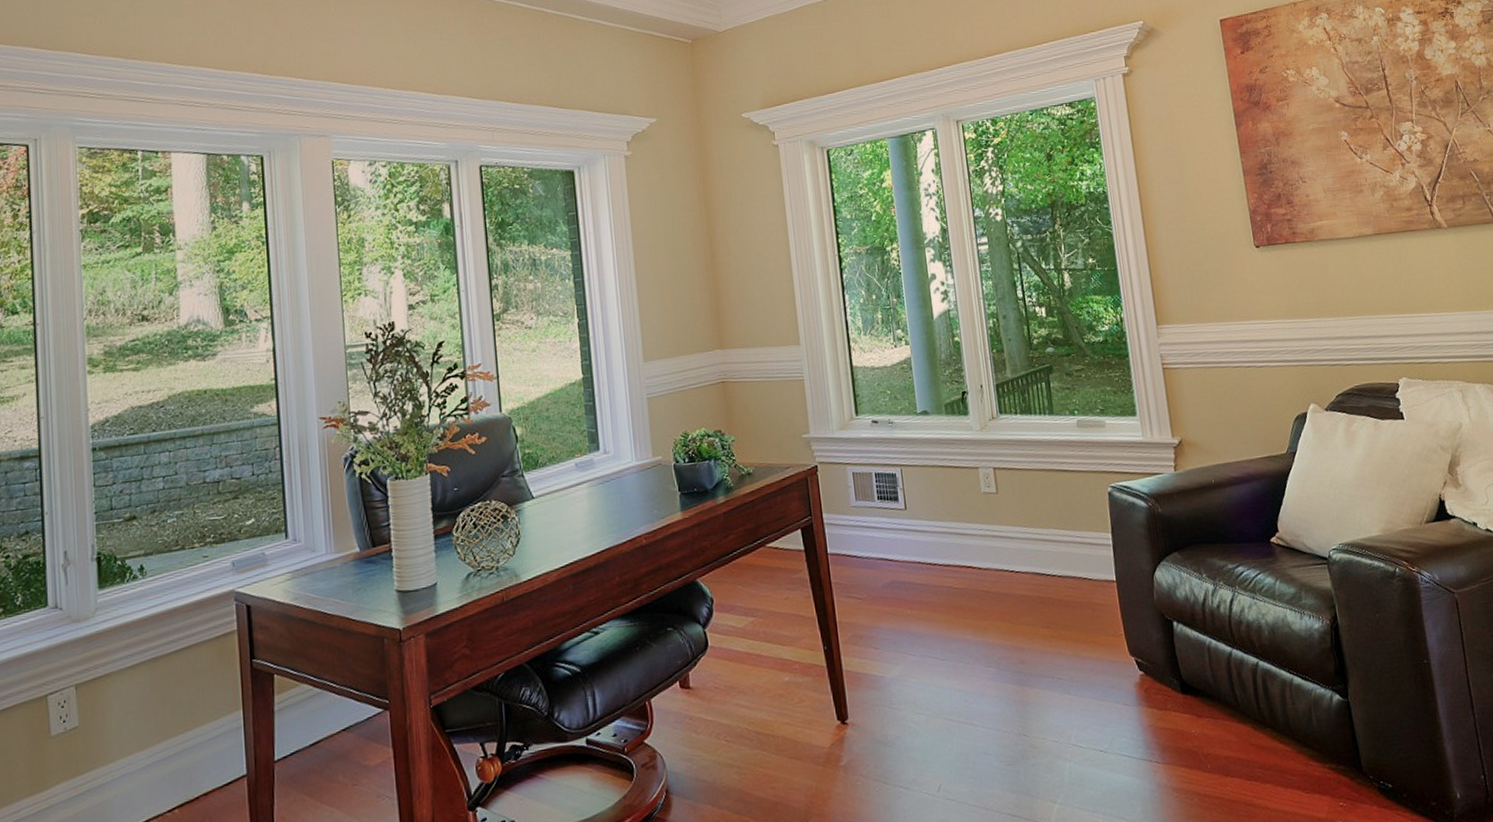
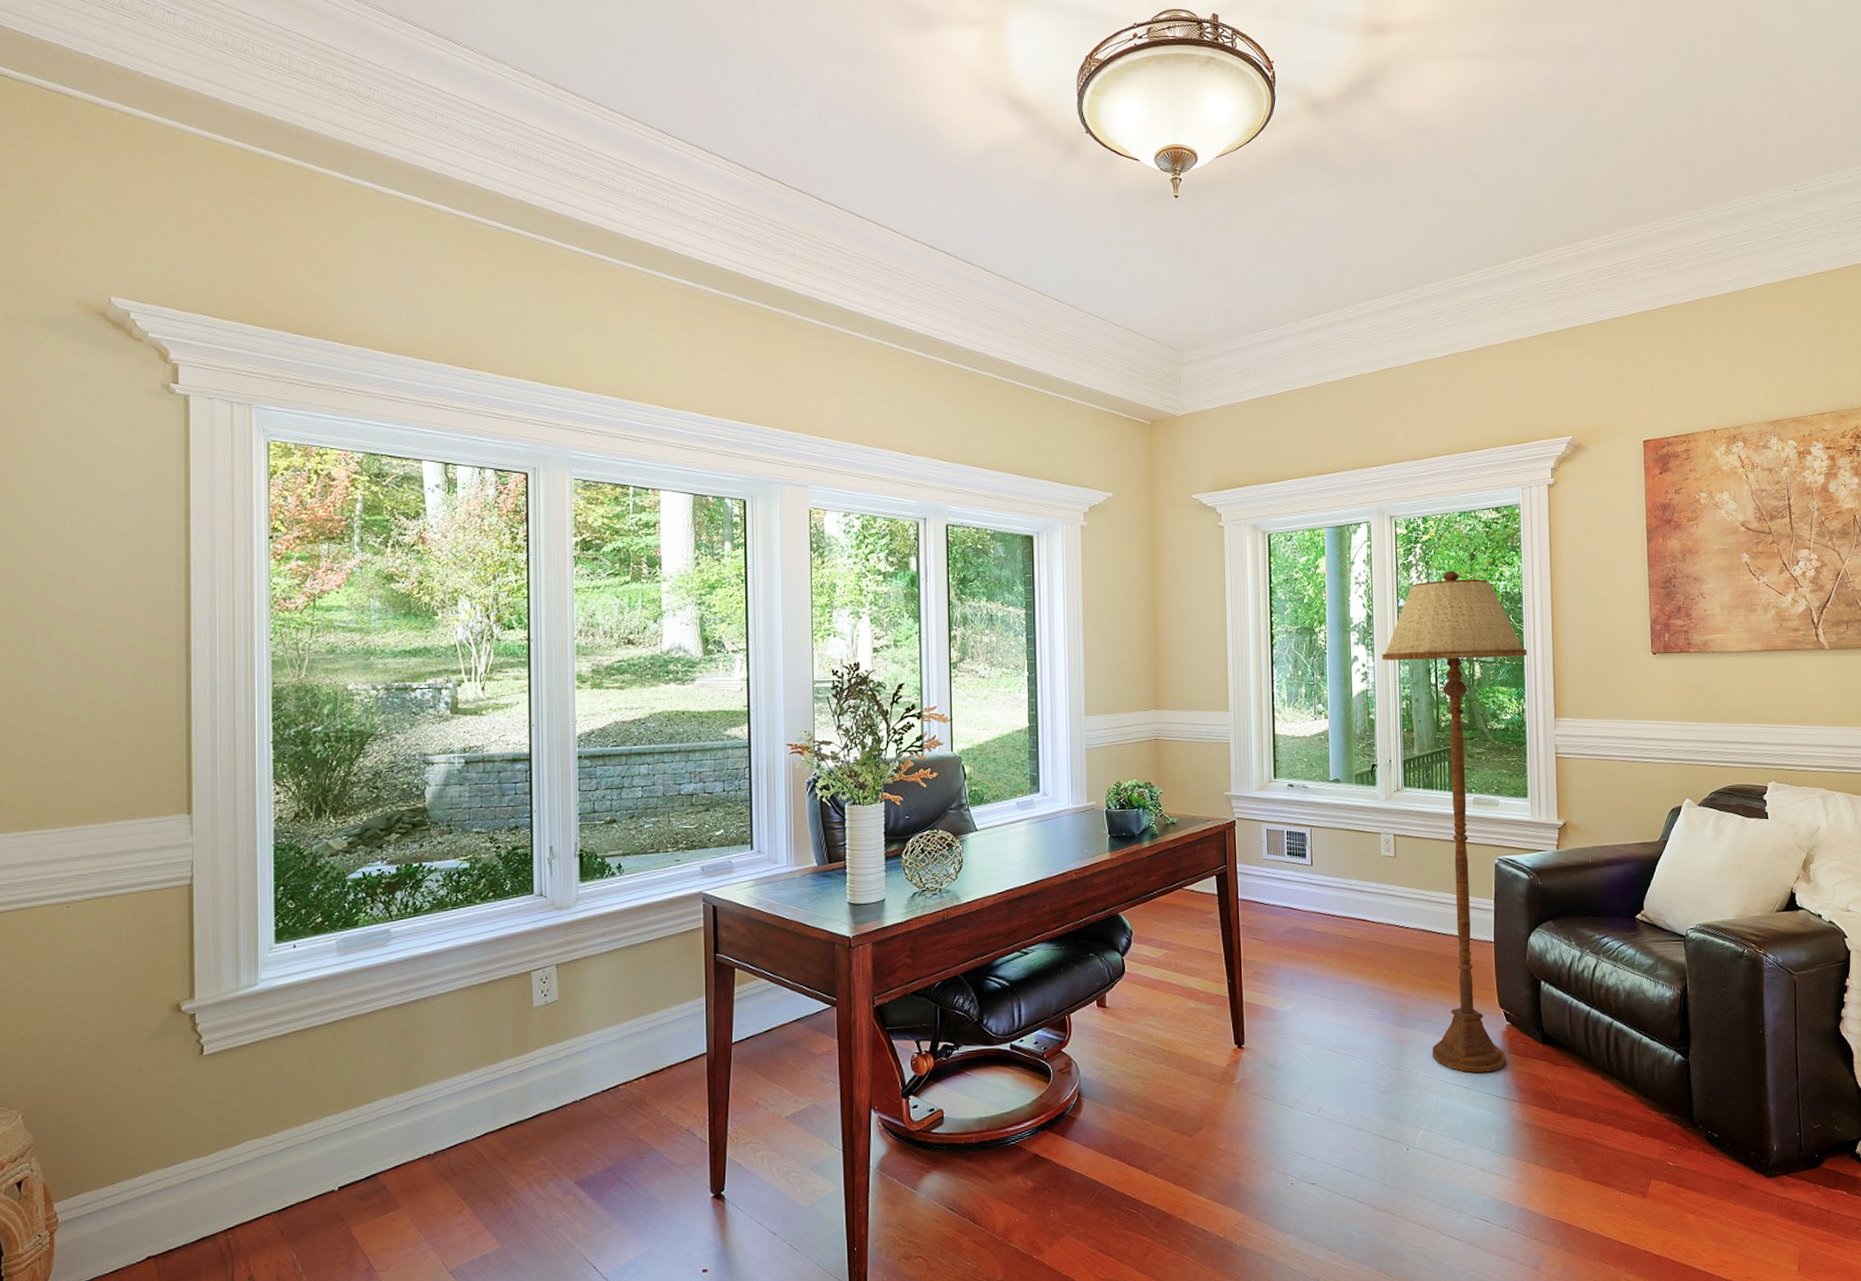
floor lamp: none [961,174,1144,734] -> present [1381,571,1528,1073]

